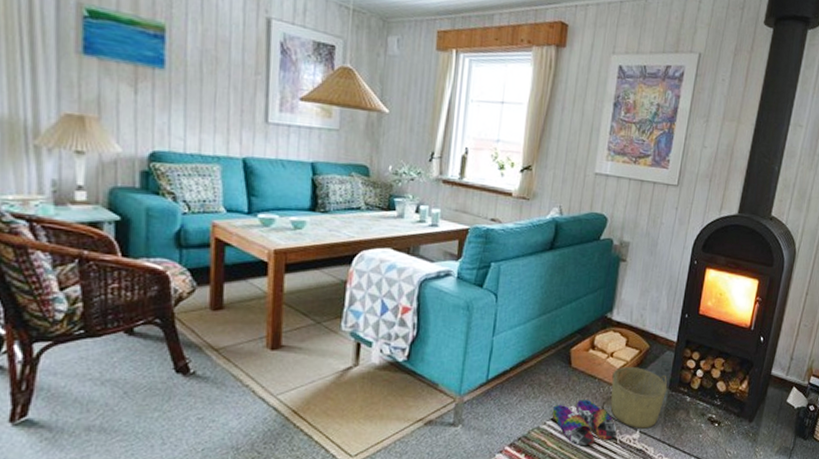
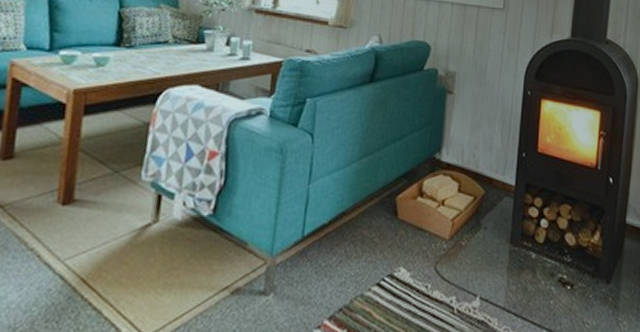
slippers: present [552,400,616,445] -> none [377,259,452,317]
basket: present [610,367,668,429] -> none [444,217,509,294]

